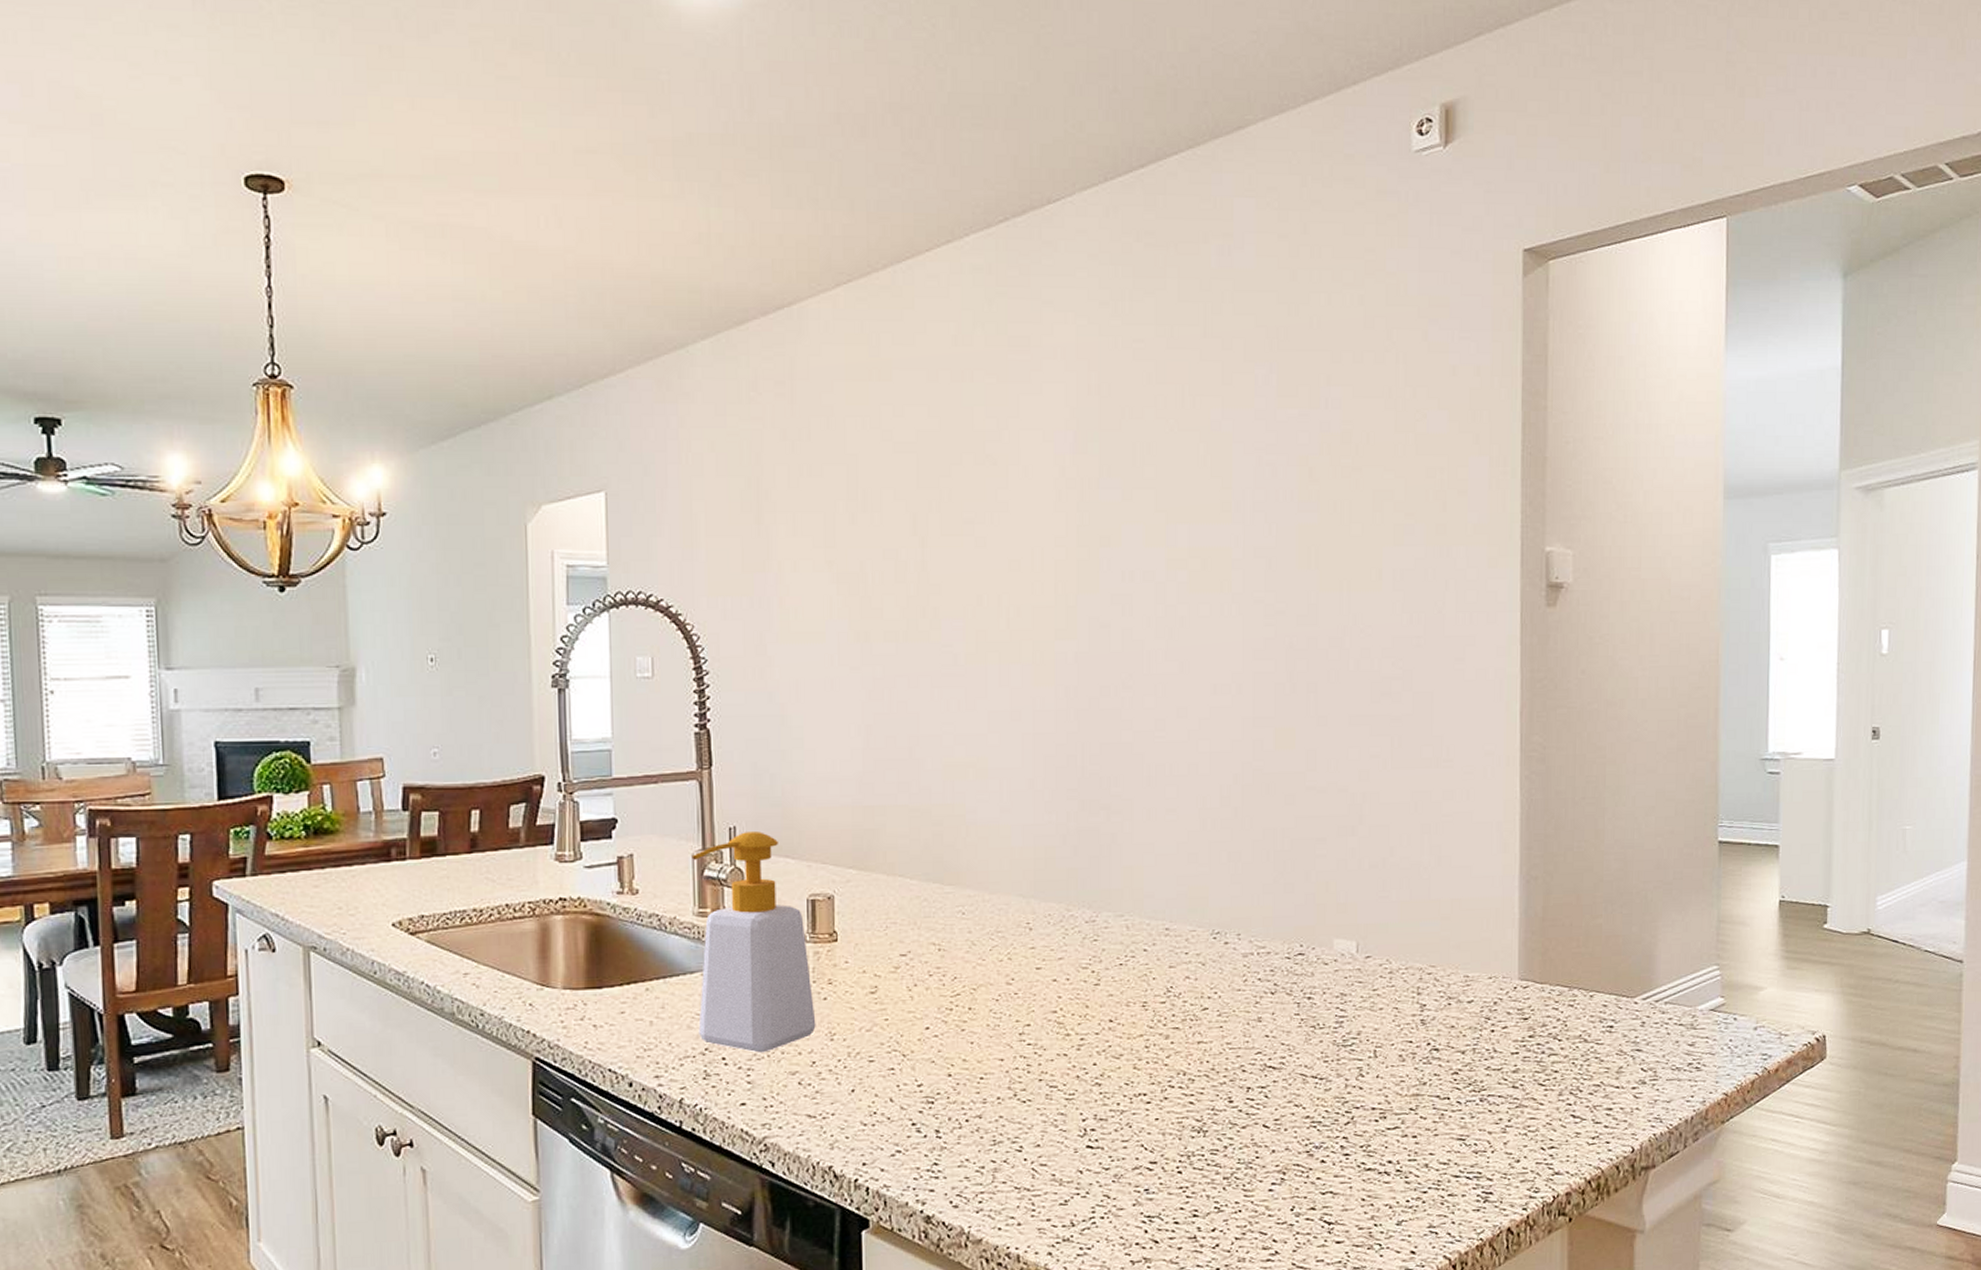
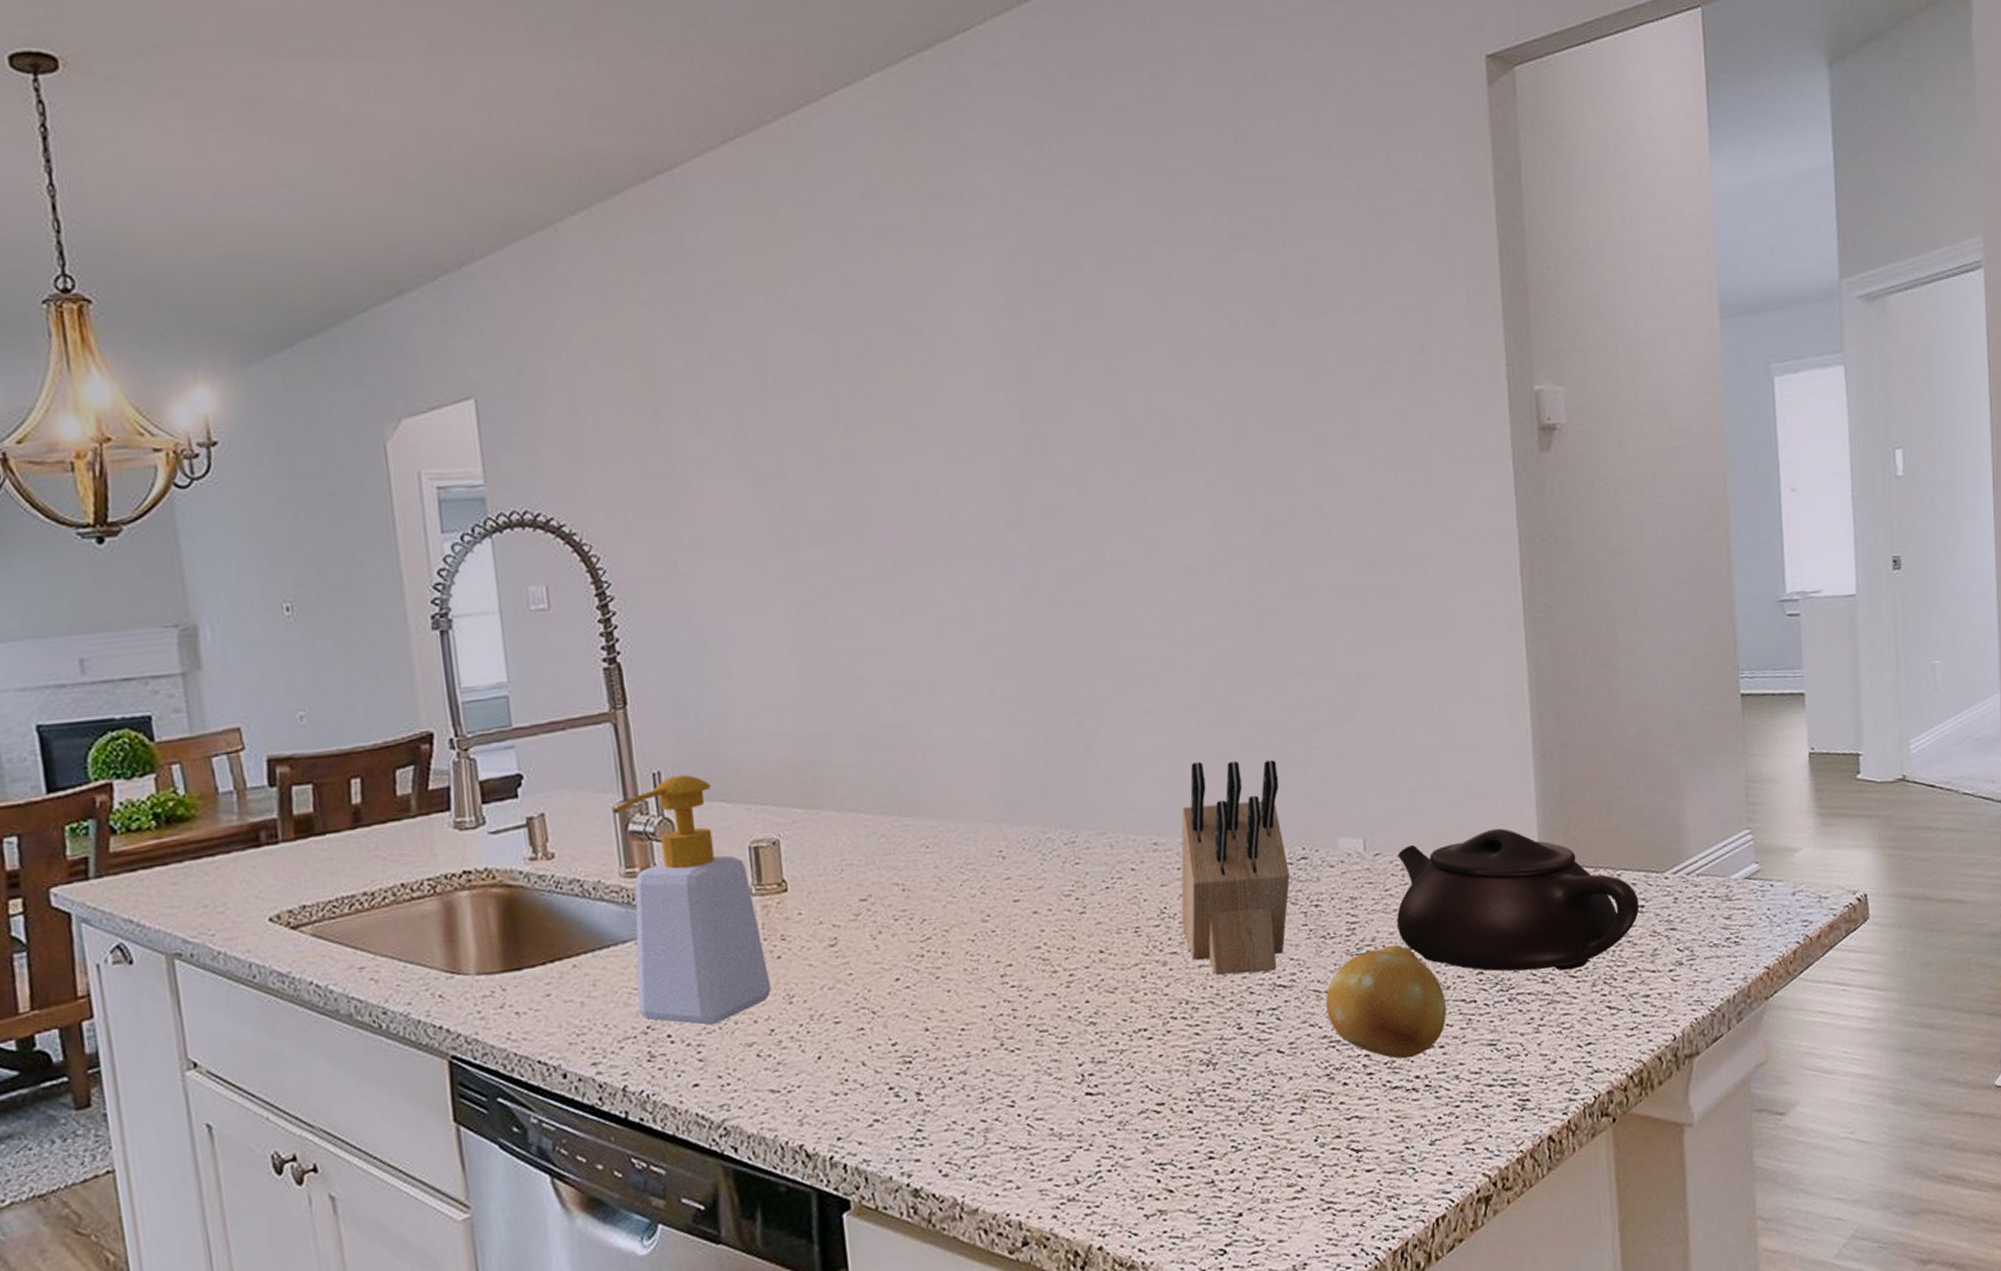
knife block: none [1186,859,1287,1053] -> present [1181,760,1290,976]
fruit: none [1311,1040,1421,1144] -> present [1326,945,1446,1059]
teapot: none [1382,943,1609,1079] -> present [1397,828,1640,972]

